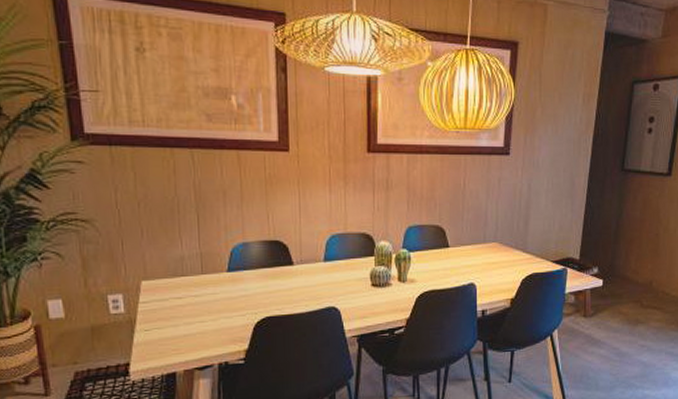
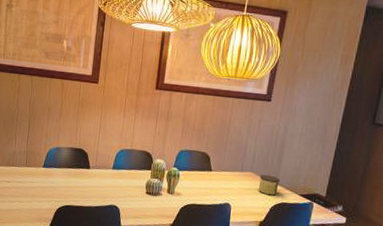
candle: none [505,243,529,267] -> present [258,174,280,196]

